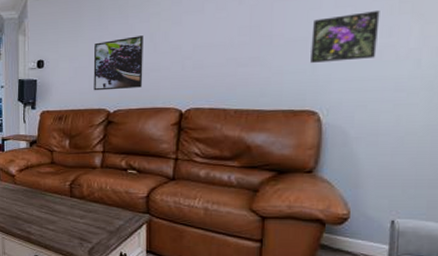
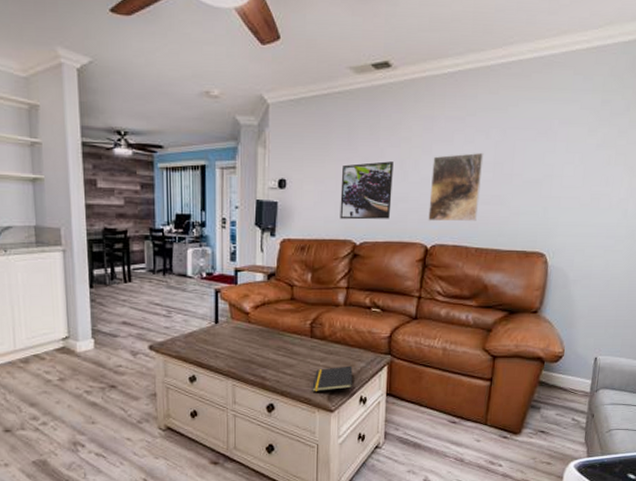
notepad: none [73,223,112,246] -> present [312,365,353,391]
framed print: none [181,17,238,87] -> present [428,152,484,222]
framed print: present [311,11,380,63] -> none [543,160,601,206]

